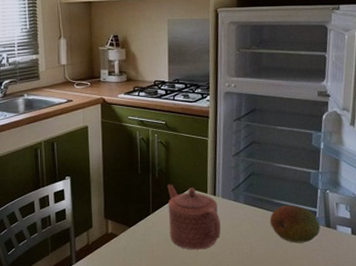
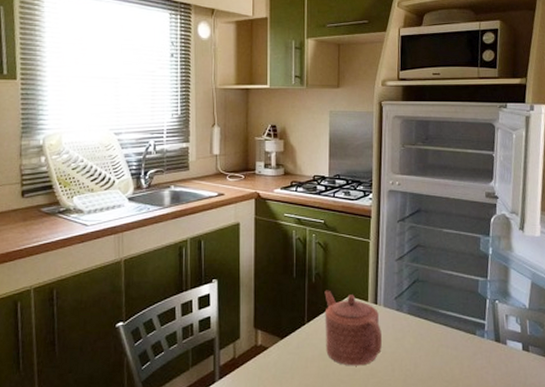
fruit: present [269,205,320,243] -> none [435,316,490,360]

